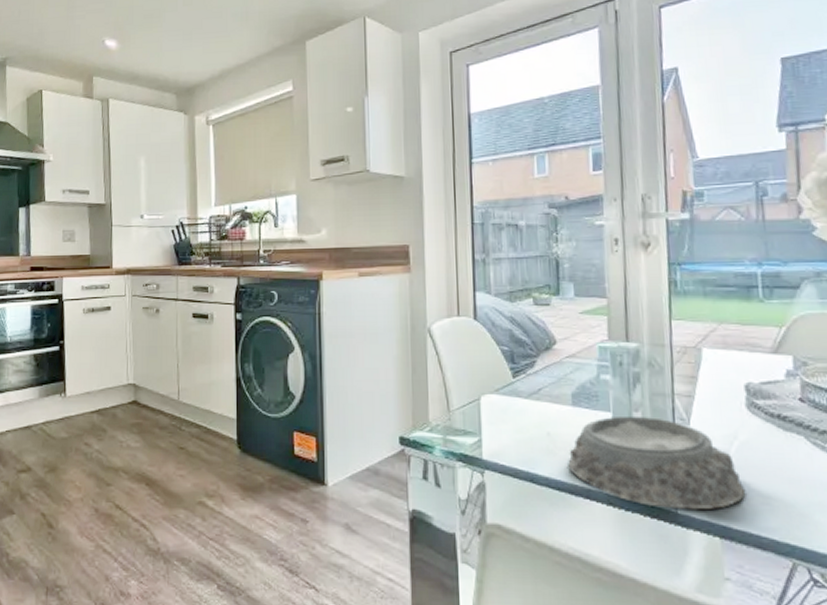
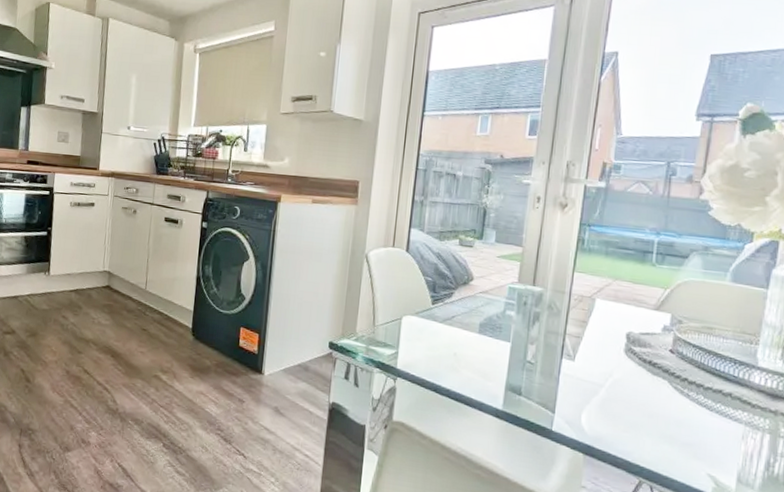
mortar: present [568,415,746,510] -> none [467,346,611,431]

